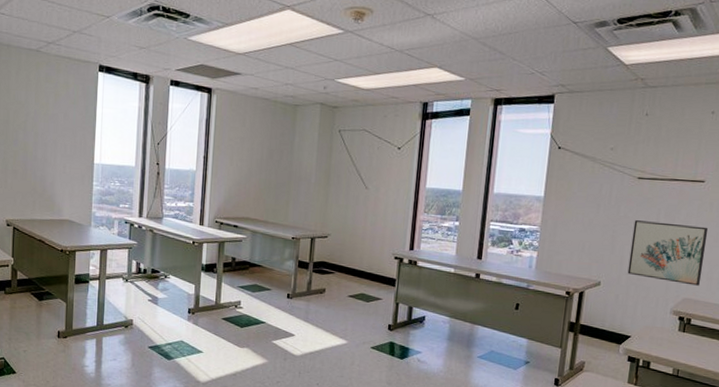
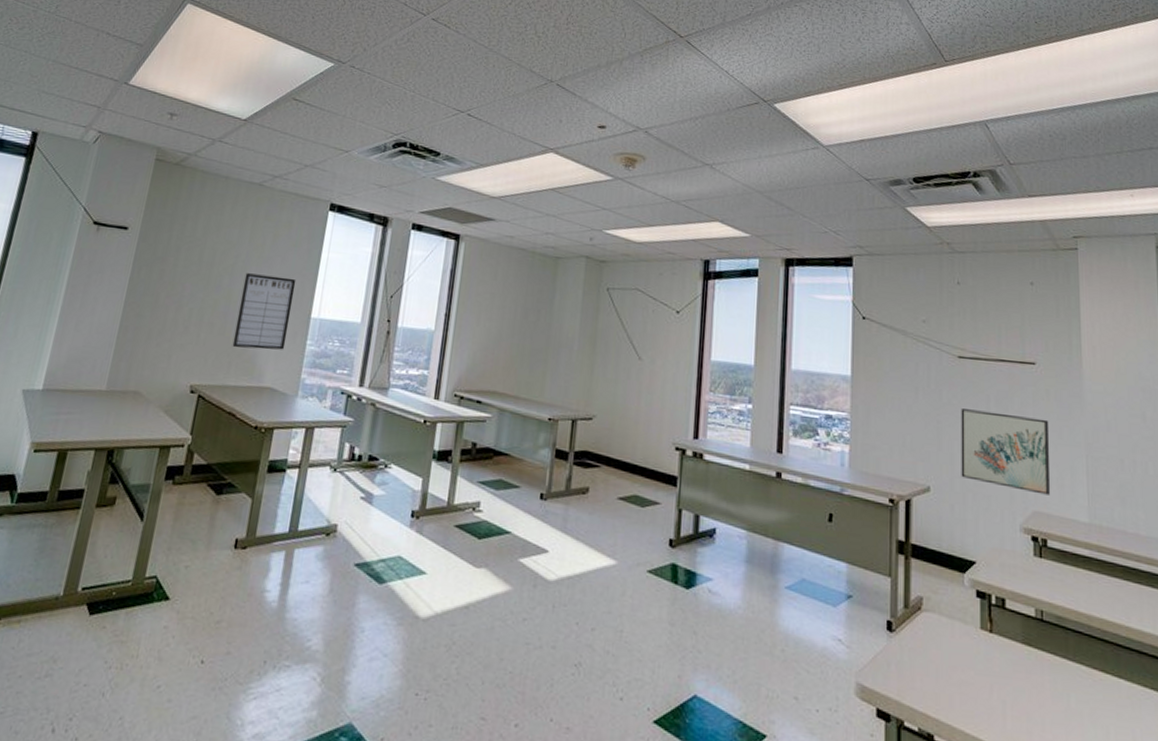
writing board: none [34,128,79,190] -> present [232,273,297,350]

